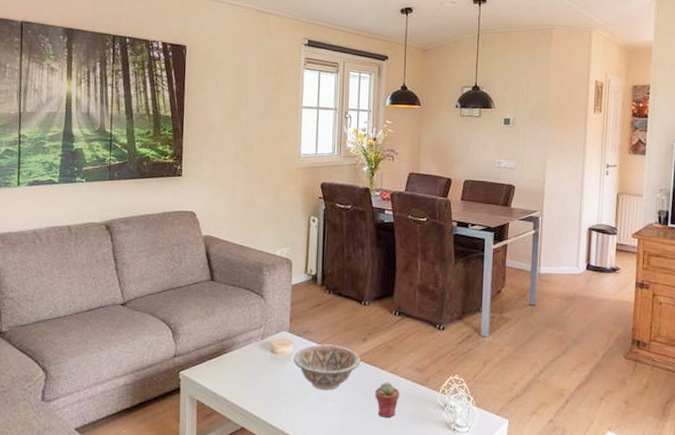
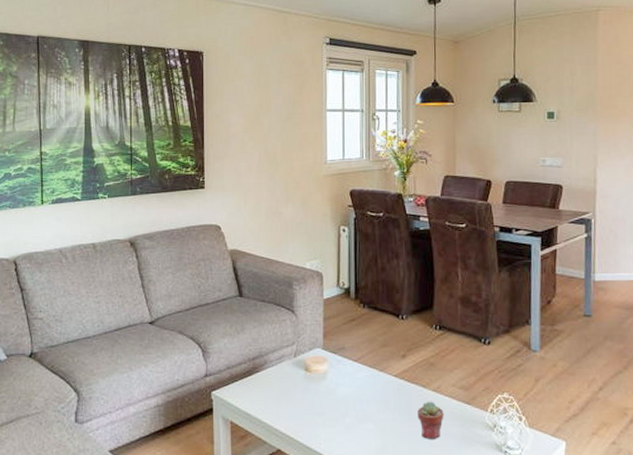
decorative bowl: present [293,344,361,391] -> none [328,362,401,411]

